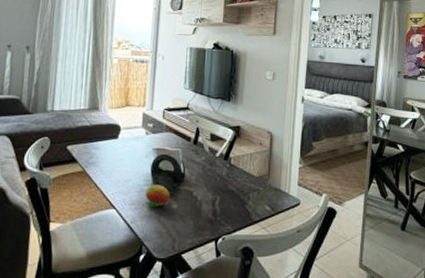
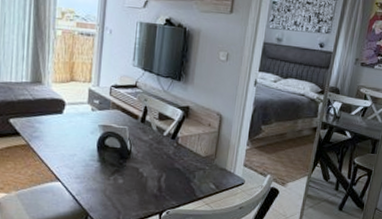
fruit: present [145,185,171,208] -> none [91,160,117,182]

